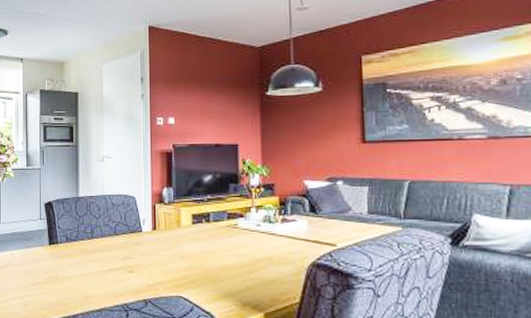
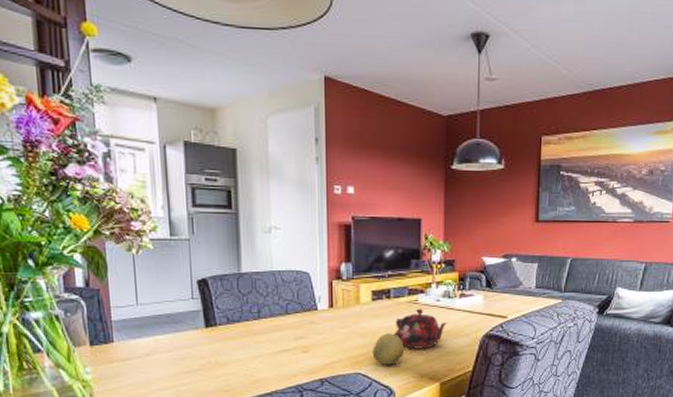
fruit: none [193,257,225,290] -> present [372,333,404,365]
teapot: none [214,233,269,276] -> present [394,308,447,349]

